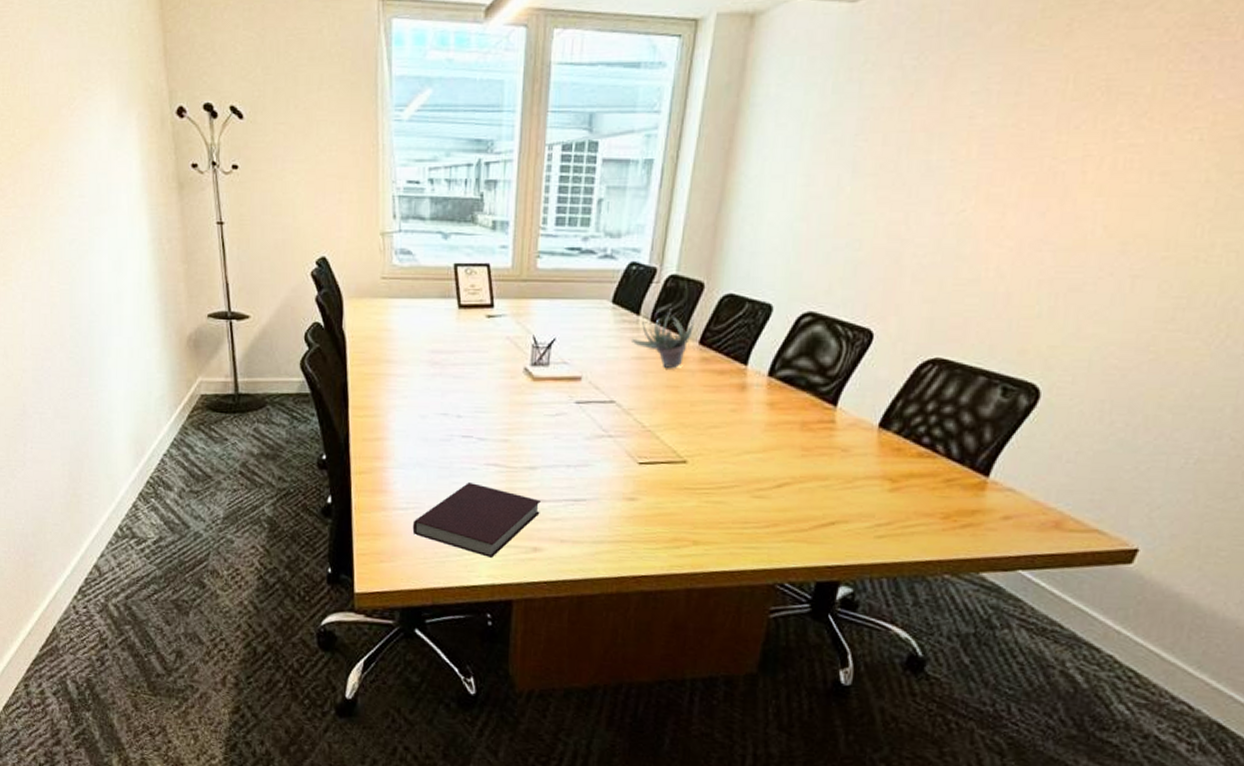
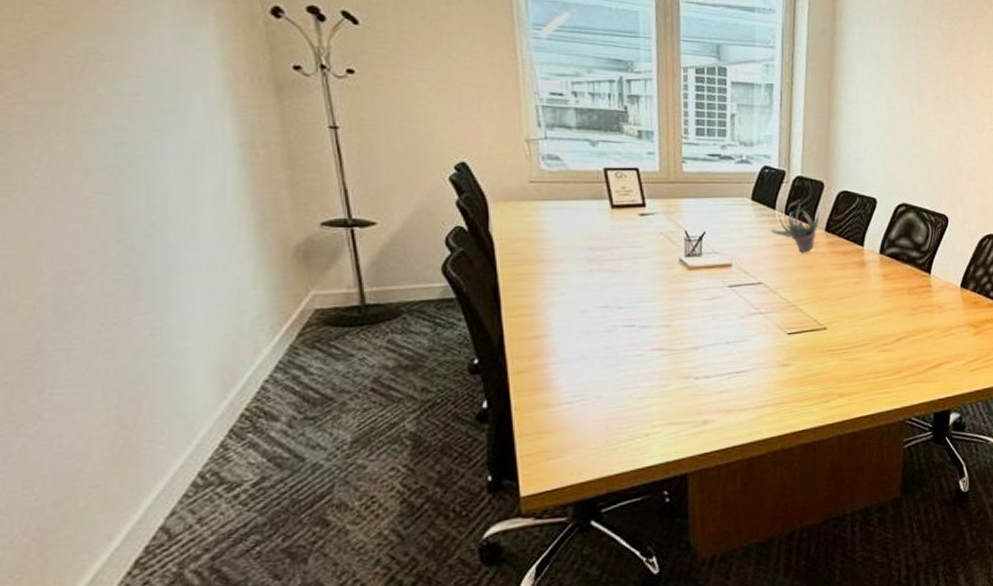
notebook: present [412,481,541,558] -> none [580,368,706,437]

